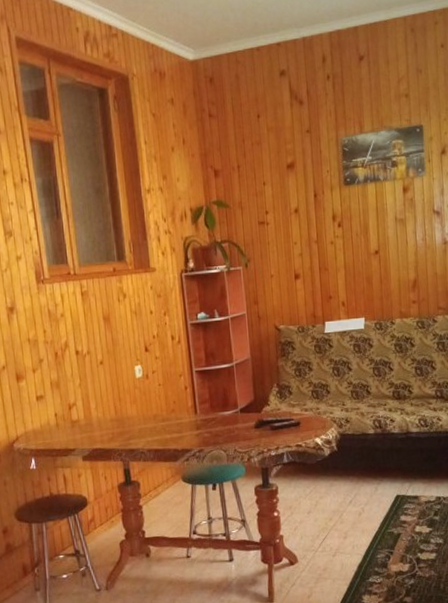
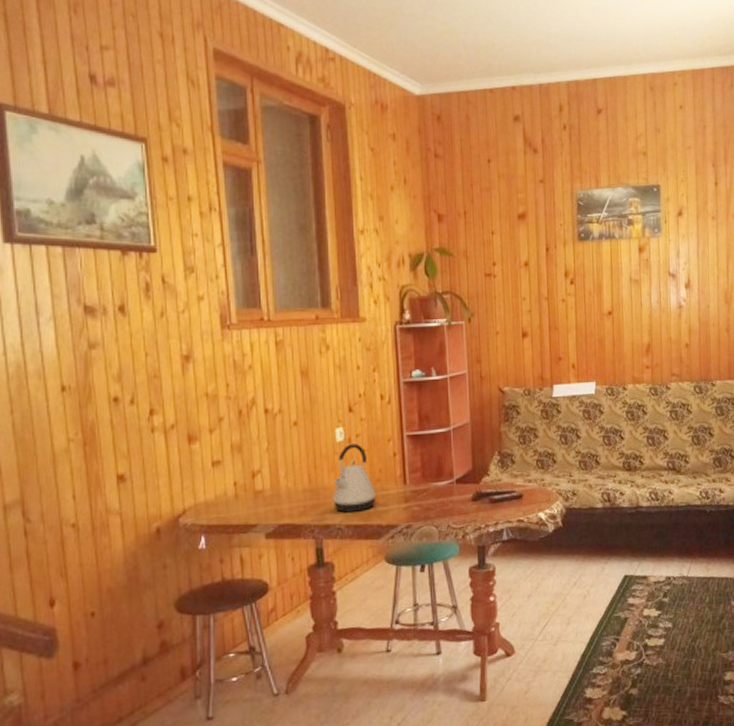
kettle: none [135,379,172,439] -> present [333,443,376,513]

